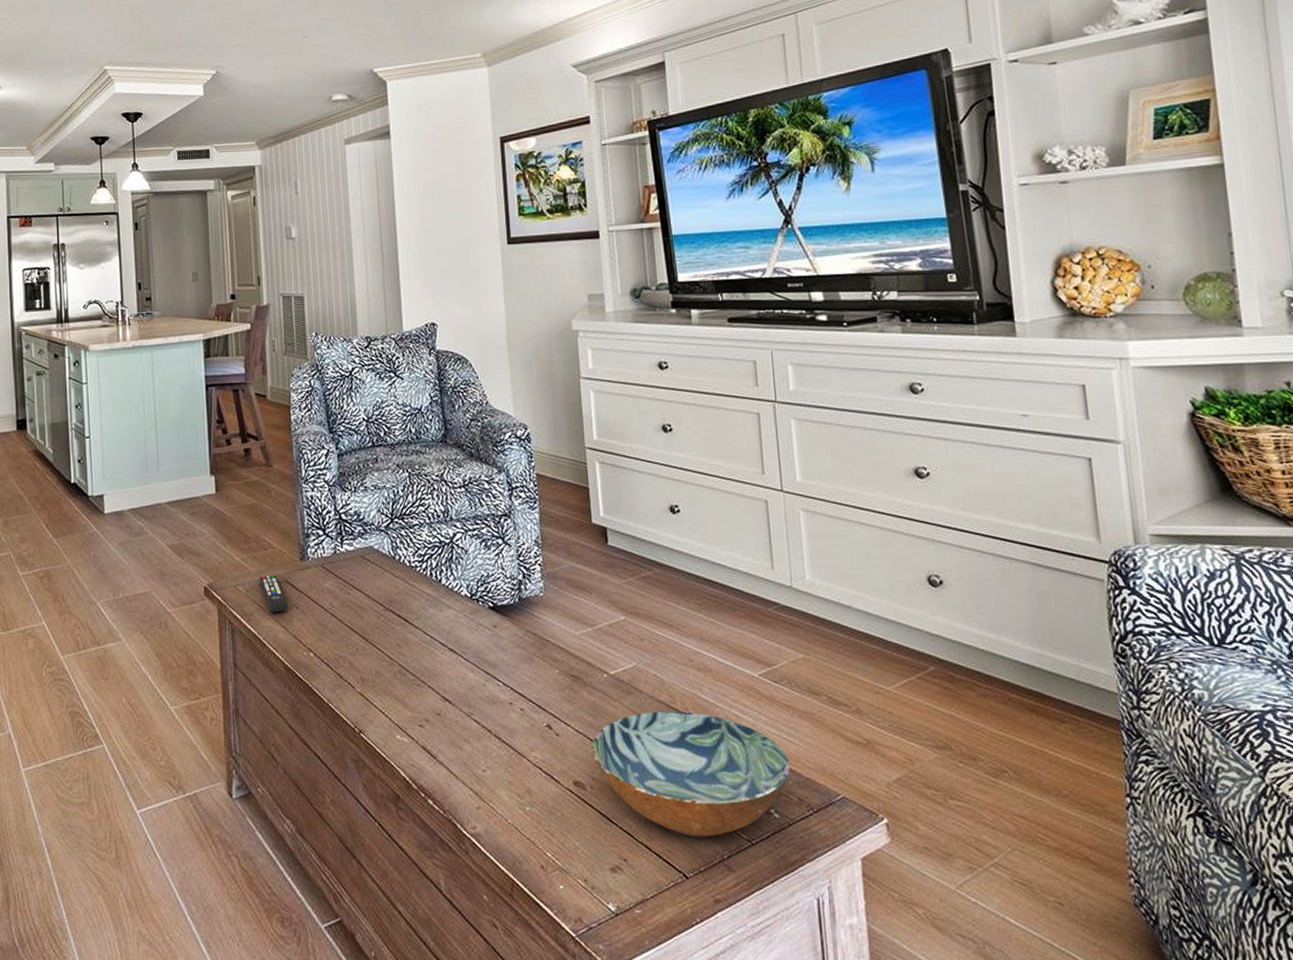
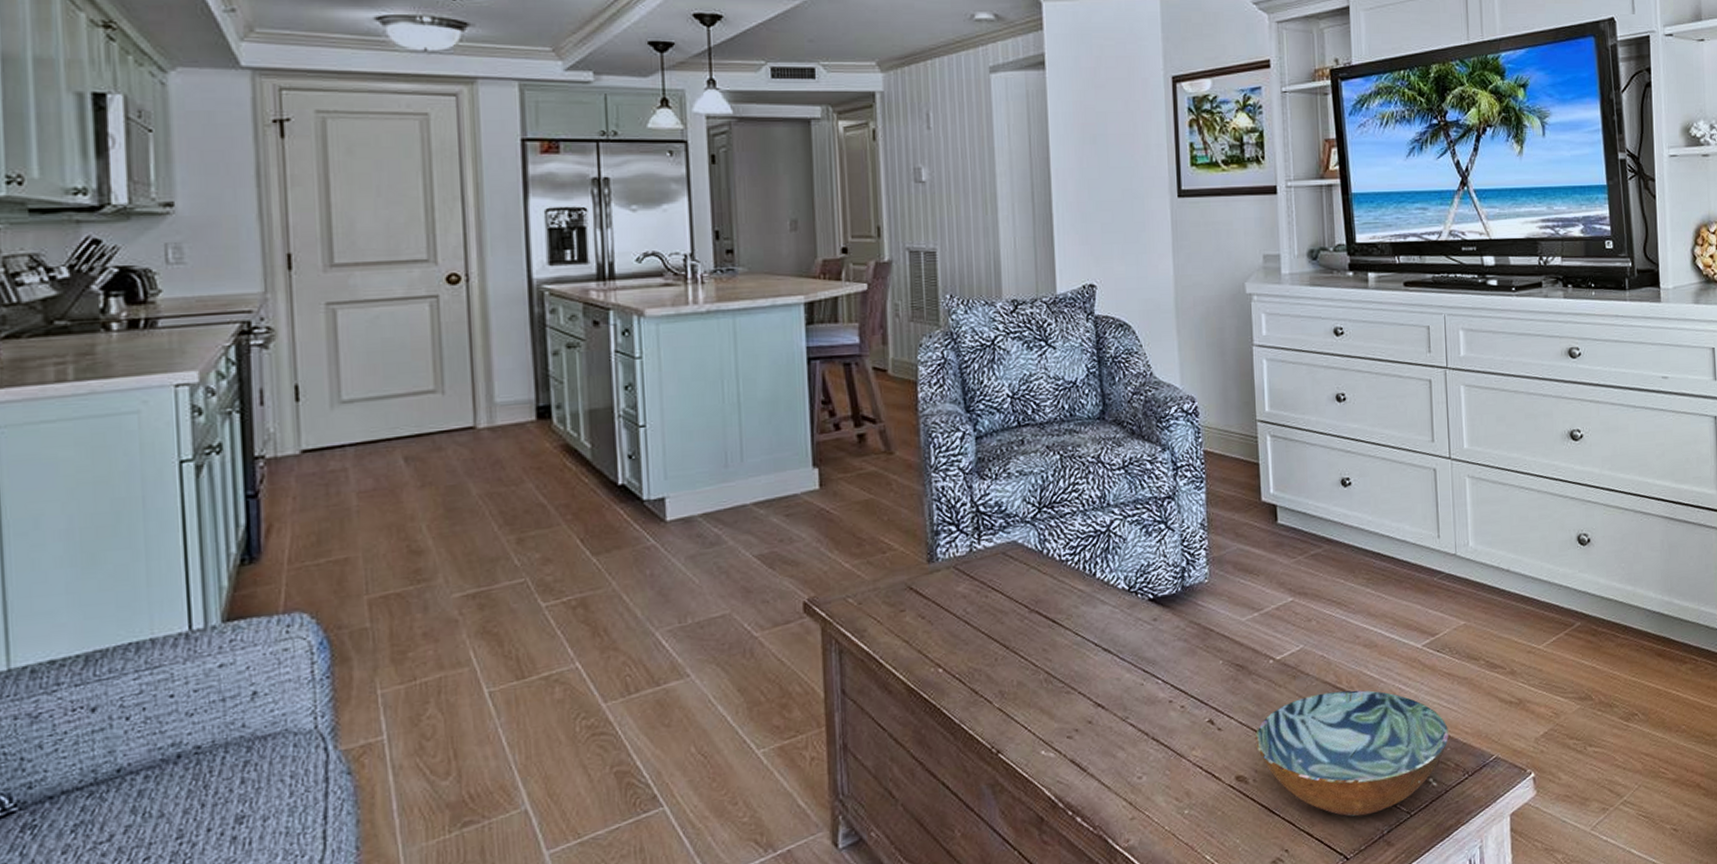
remote control: present [259,574,288,613] -> none [876,581,911,627]

